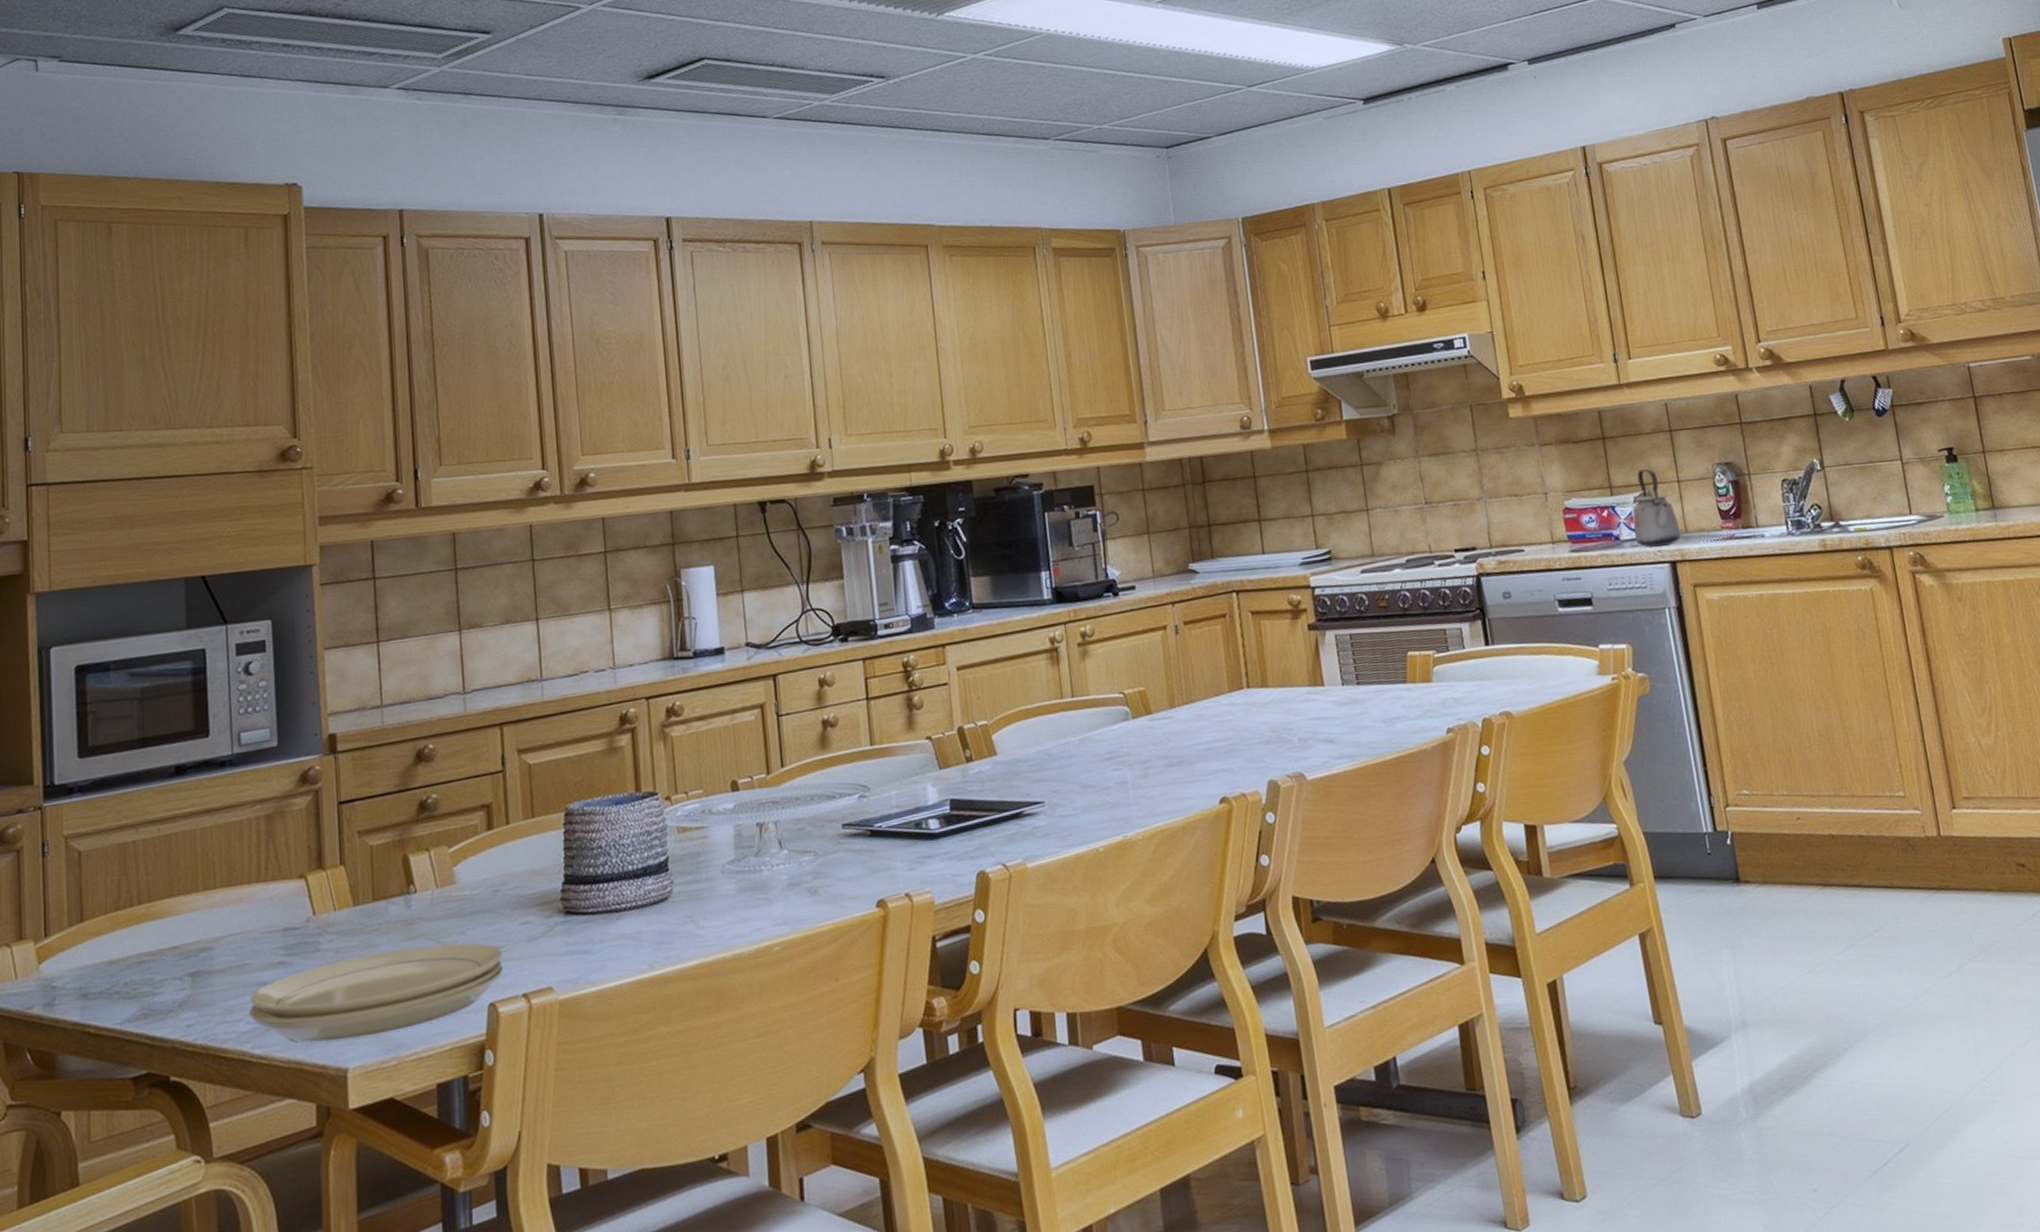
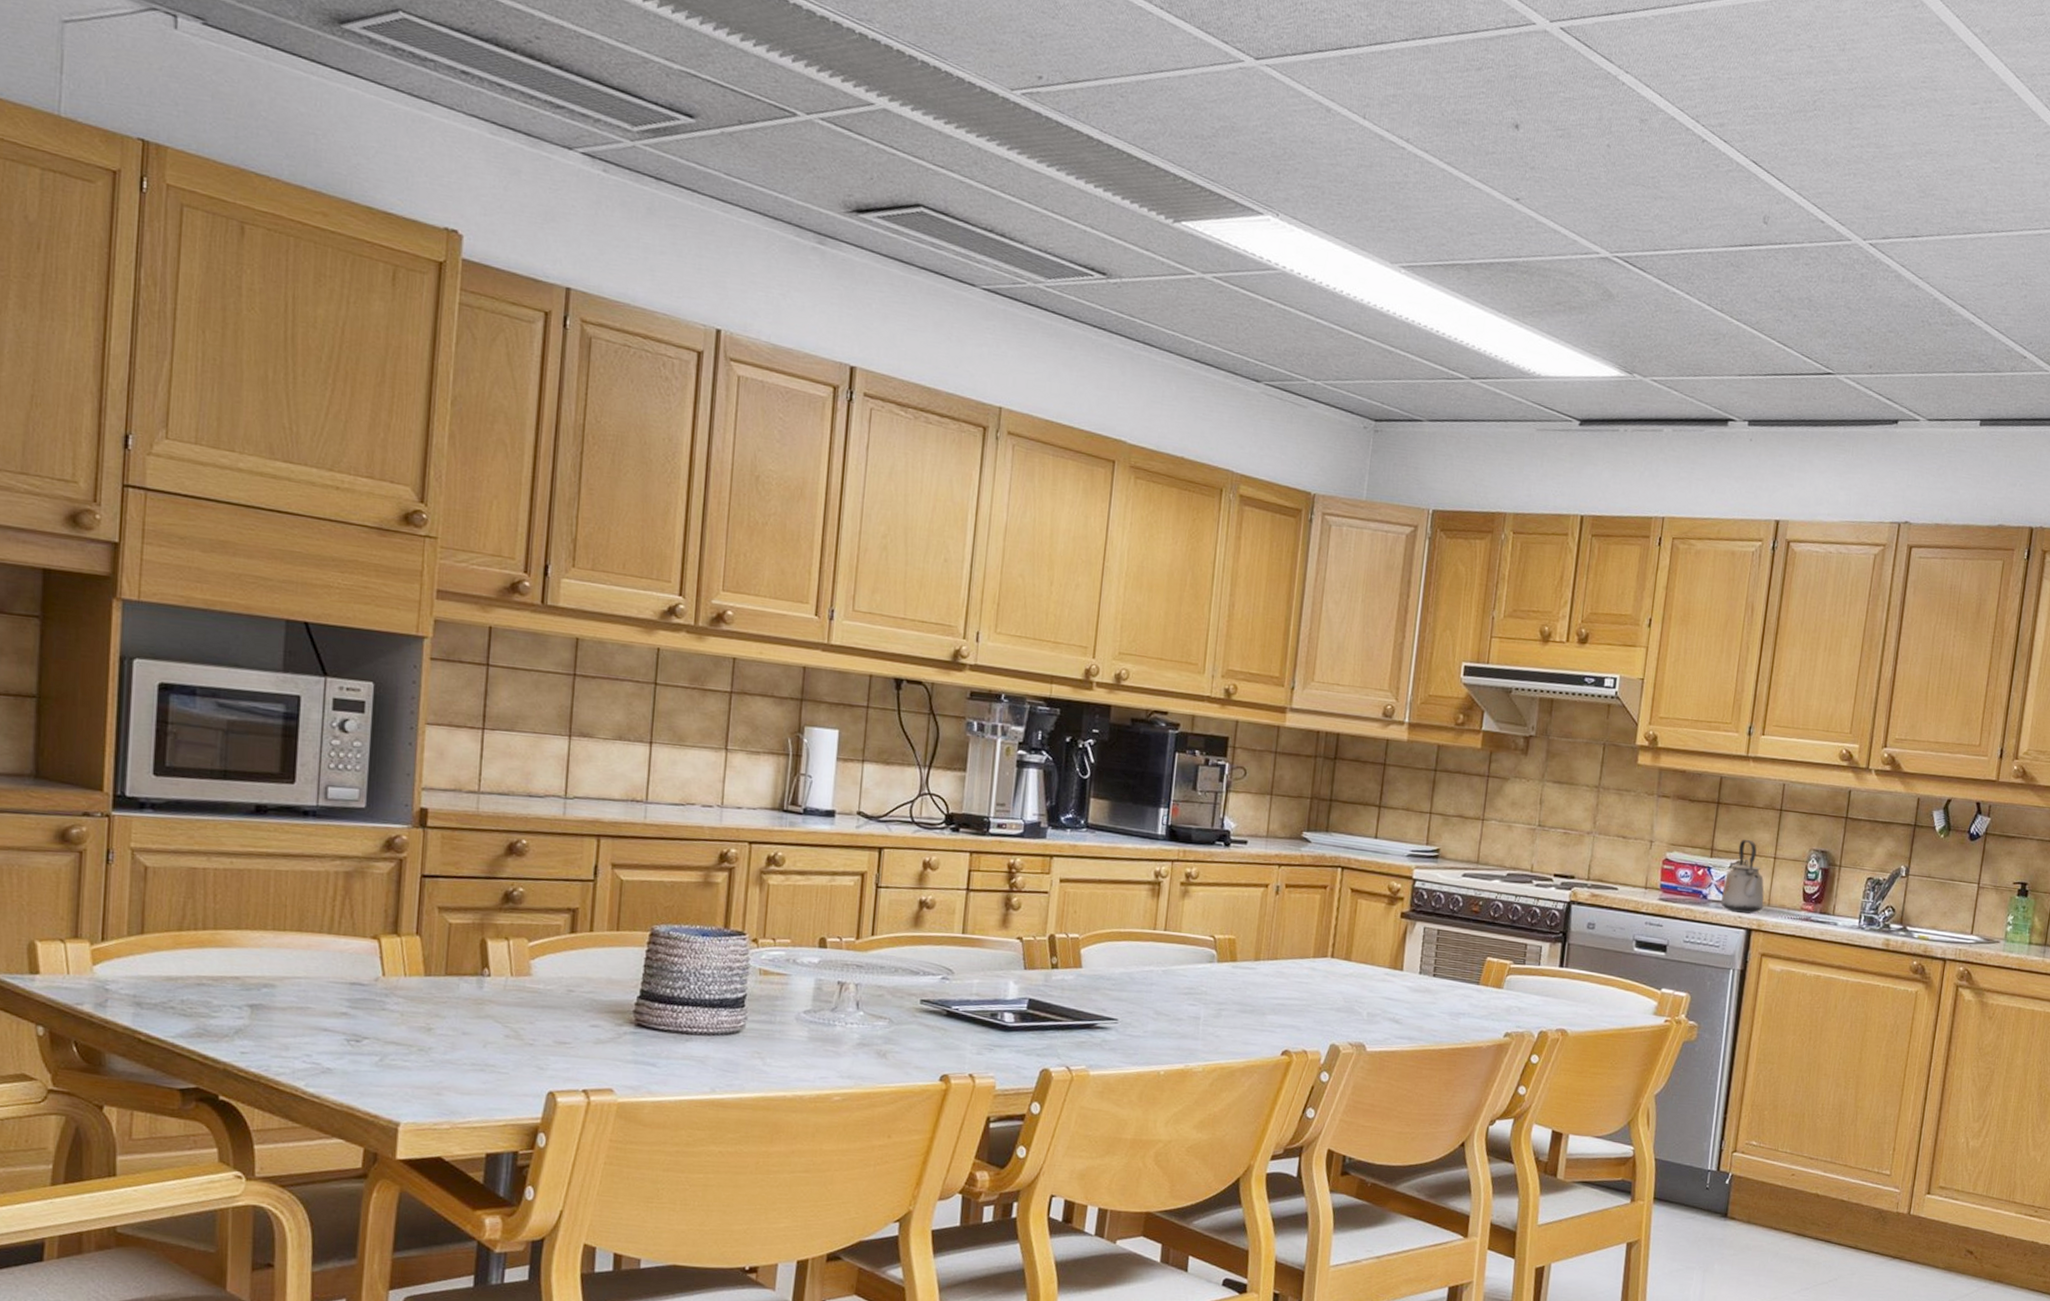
plate: present [249,943,503,1042] -> none [306,1023,568,1098]

